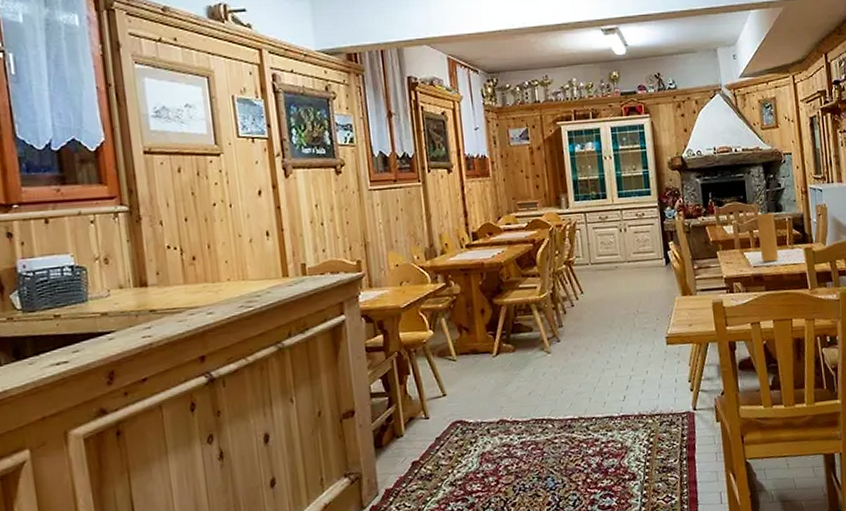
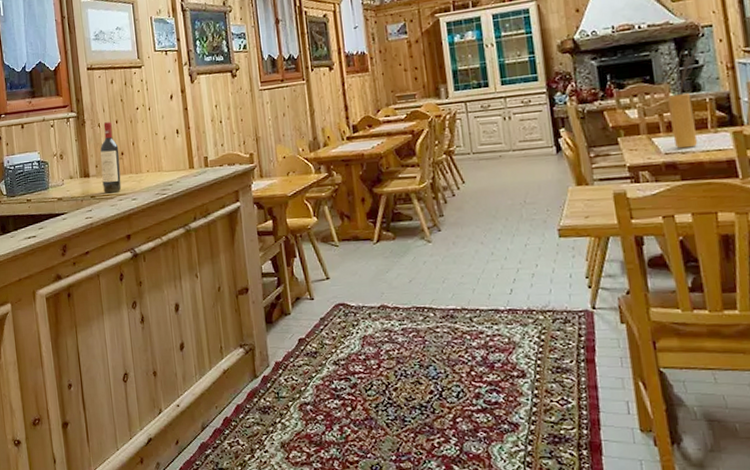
wine bottle: none [162,219,193,307] -> present [100,122,122,194]

